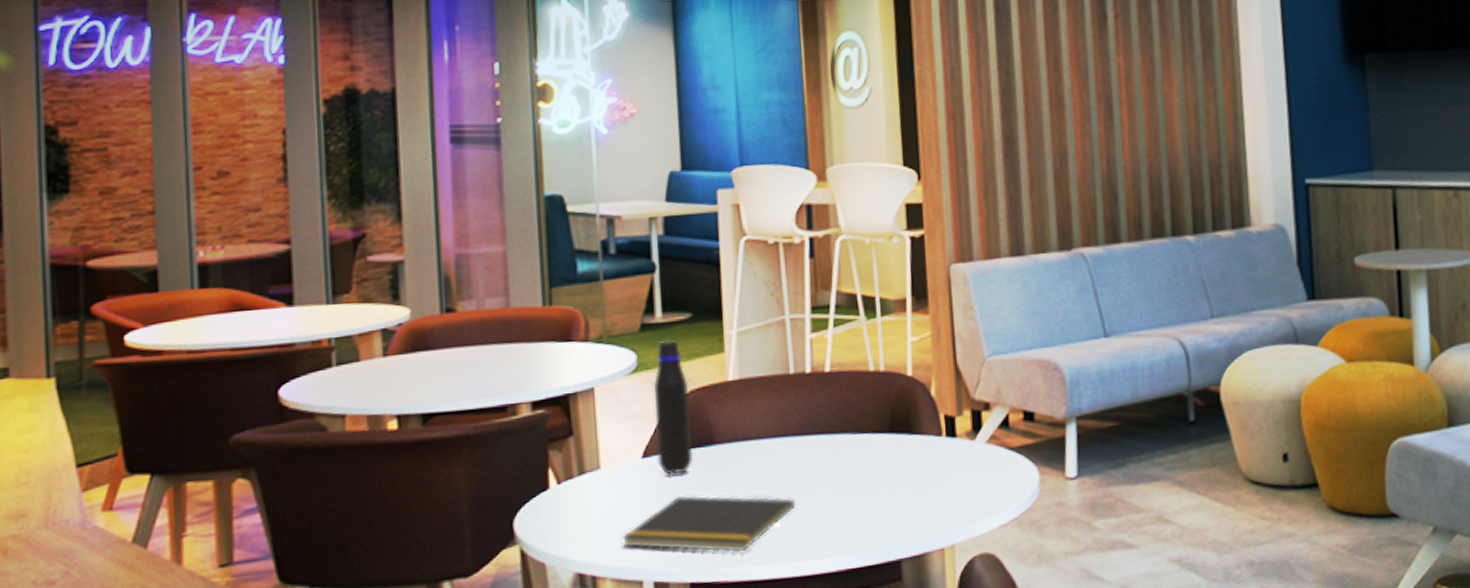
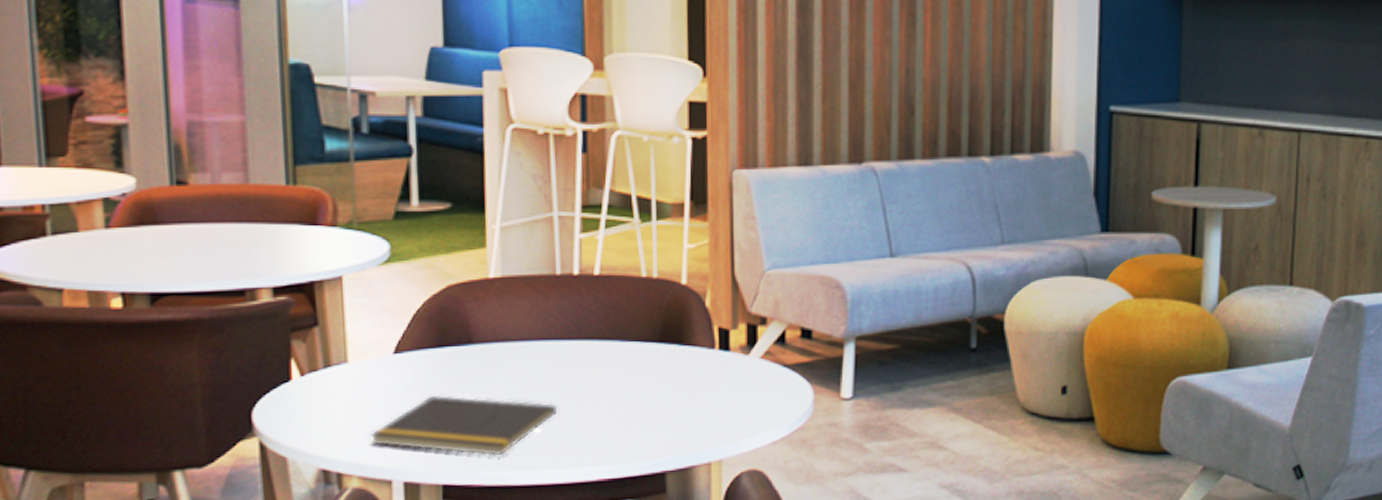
water bottle: present [653,339,694,475] -> none [407,230,450,373]

